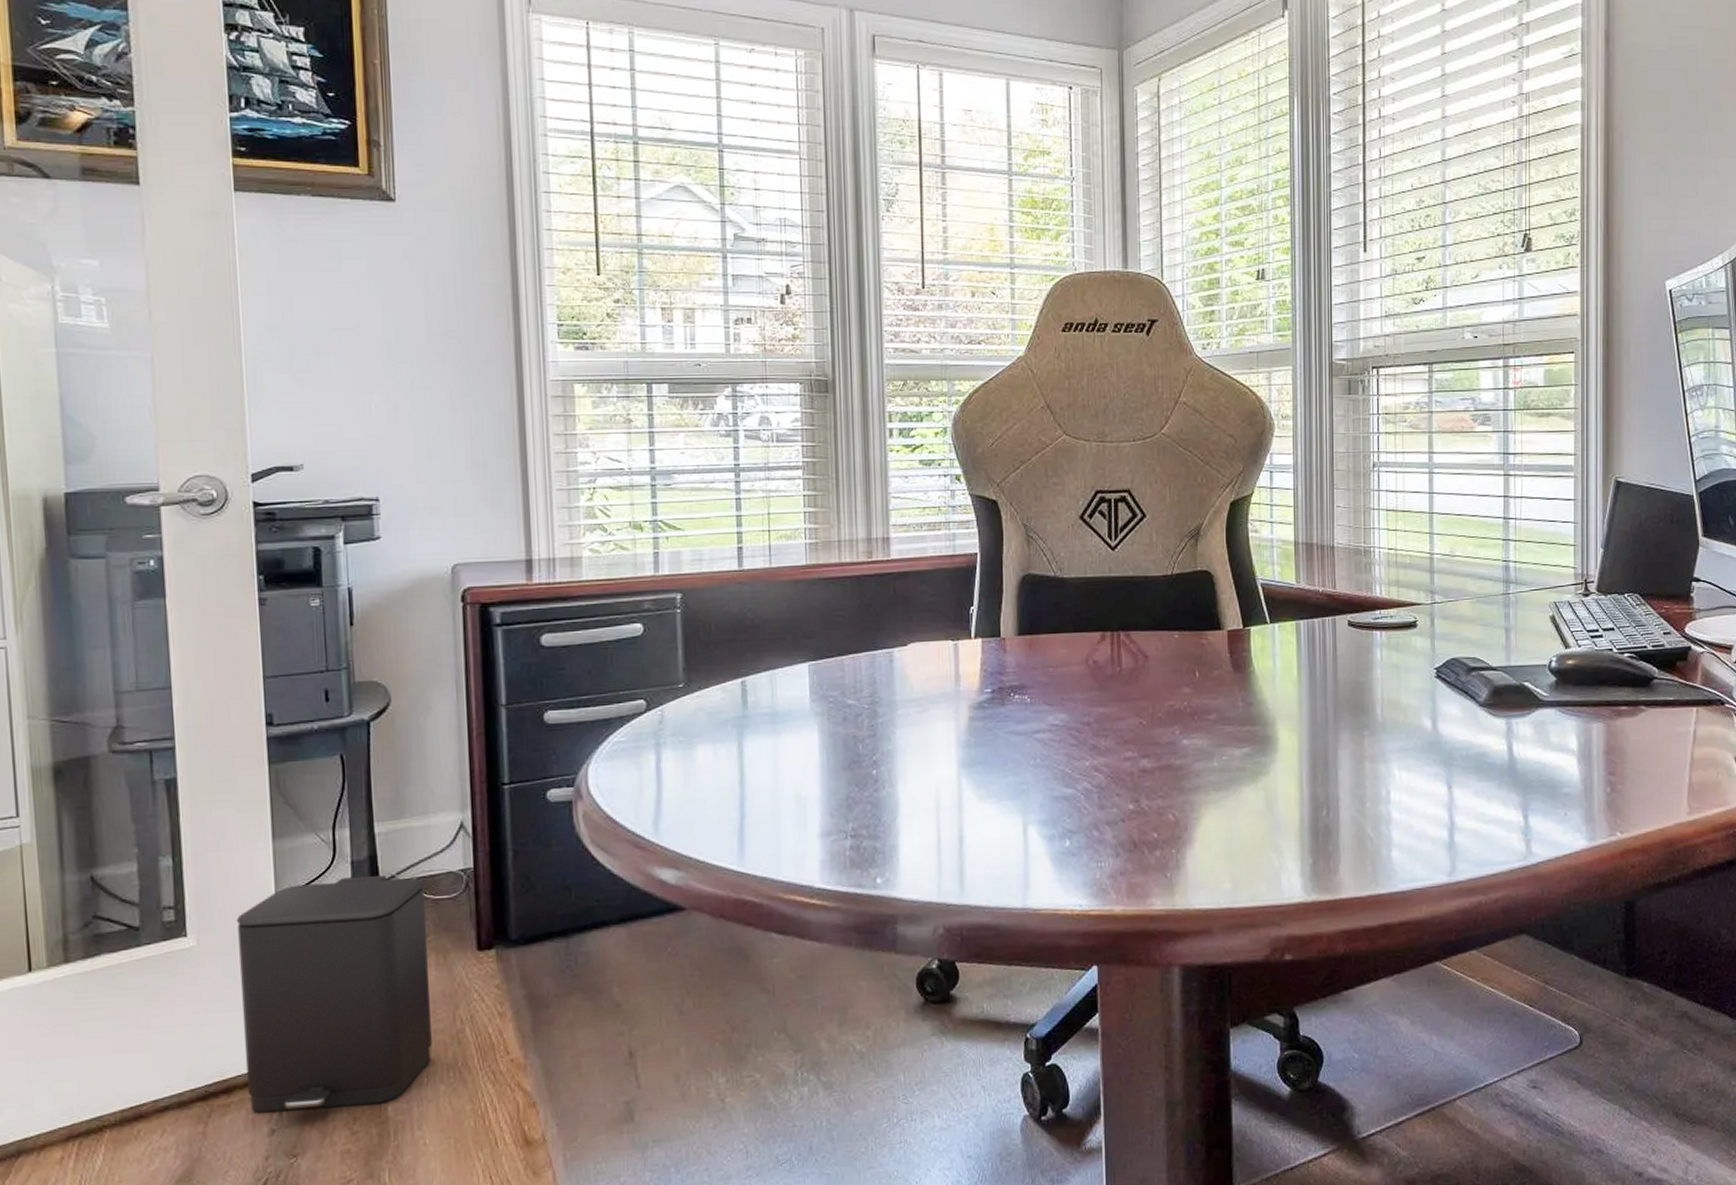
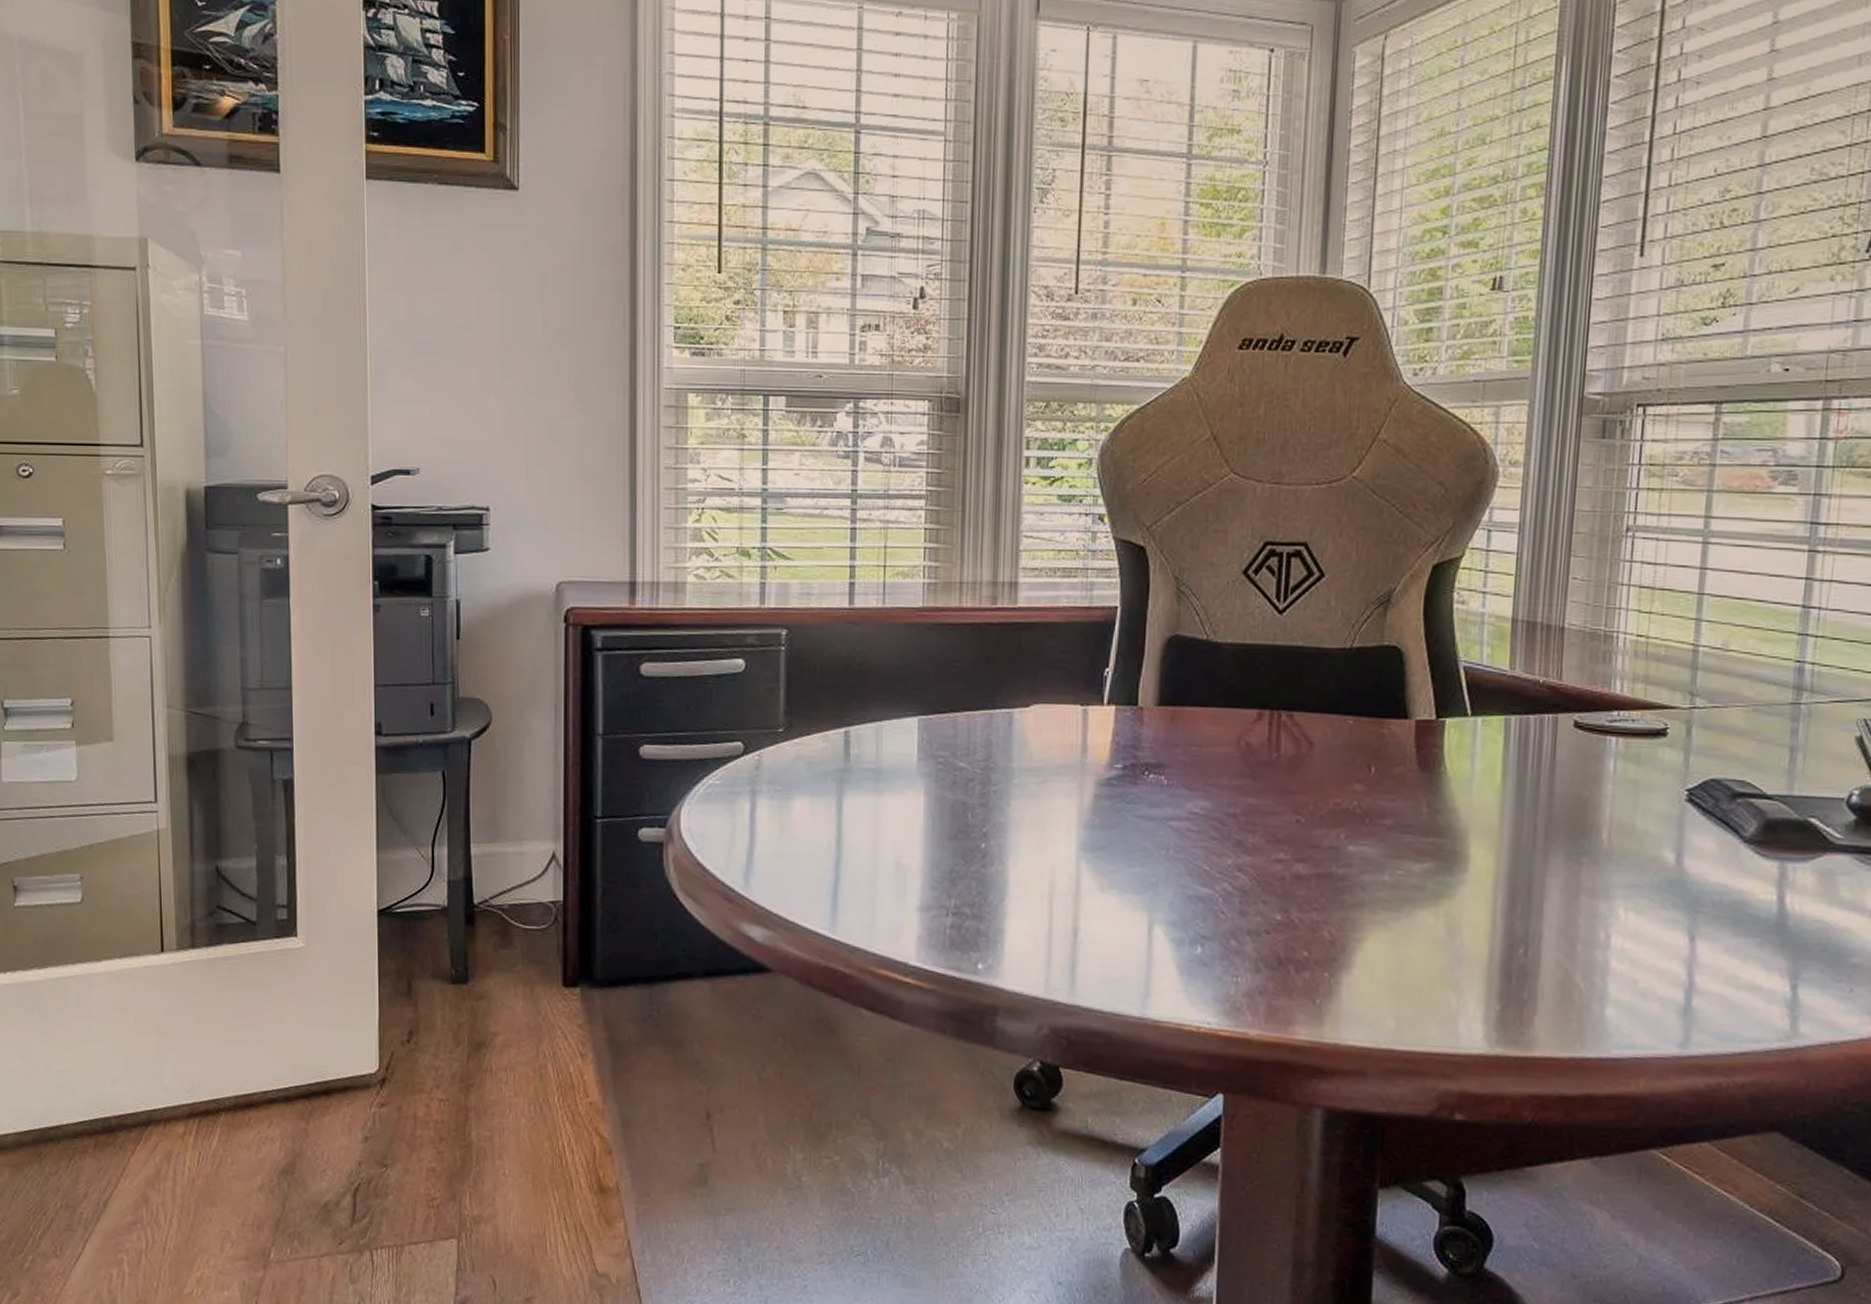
pedal bin: present [236,876,432,1112] -> none [341,896,516,1127]

